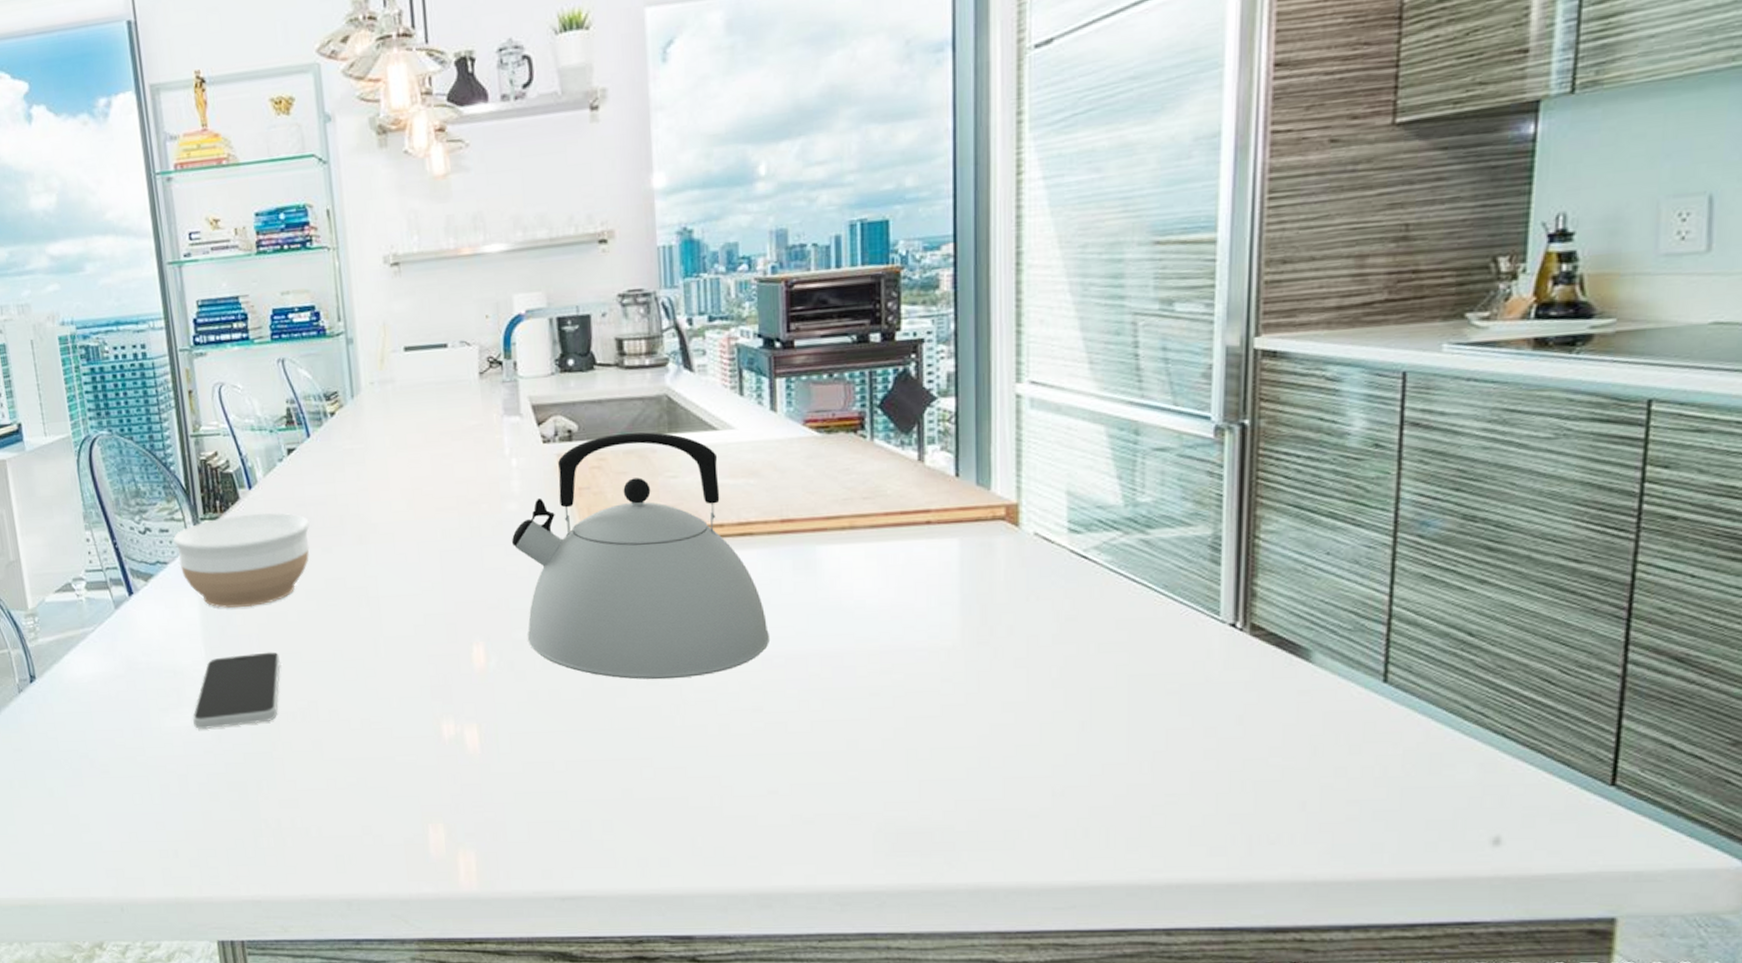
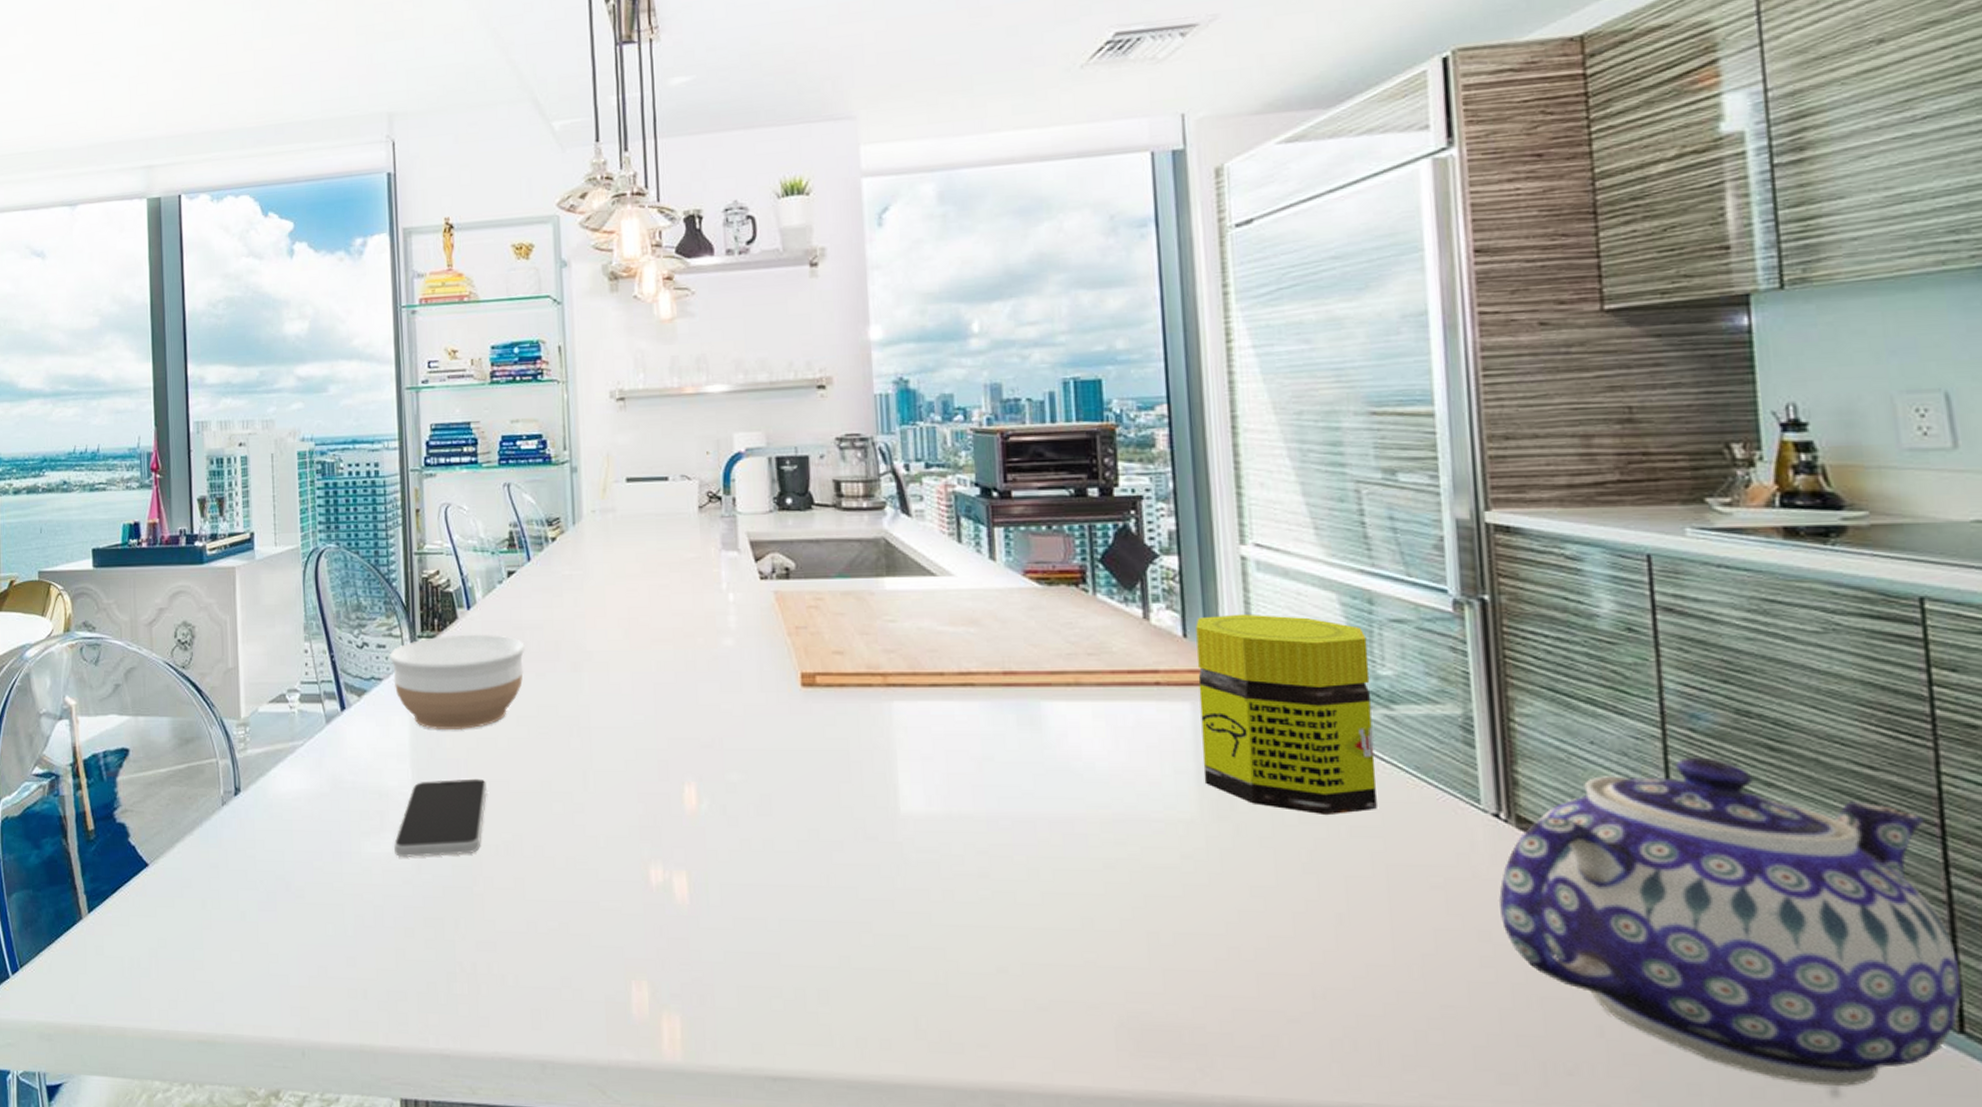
kettle: present [512,432,769,680] -> none [727,573,994,836]
jar: none [967,450,1130,635] -> present [1196,613,1377,816]
teapot: none [1227,560,1622,837] -> present [1499,757,1962,1086]

